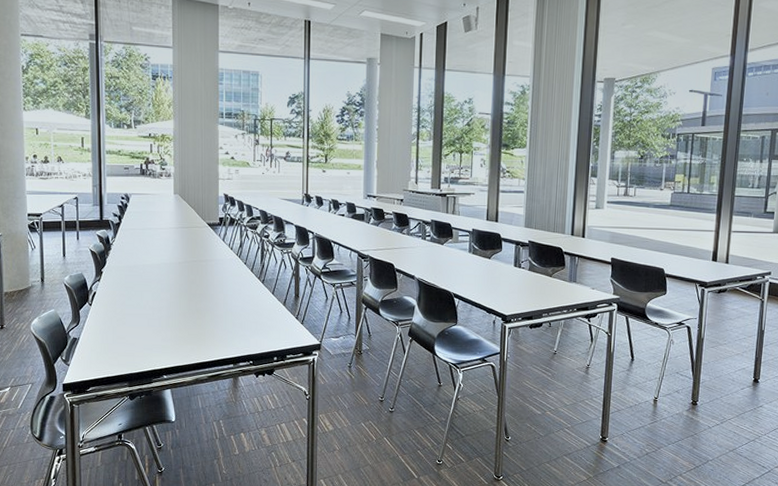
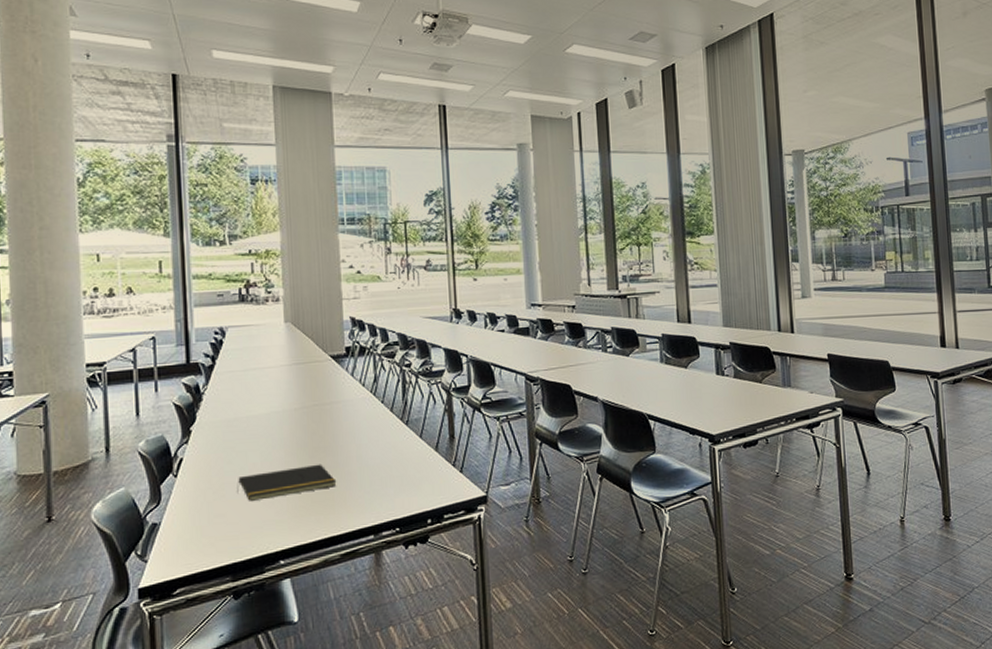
notepad: none [134,306,208,329] -> present [237,464,337,501]

